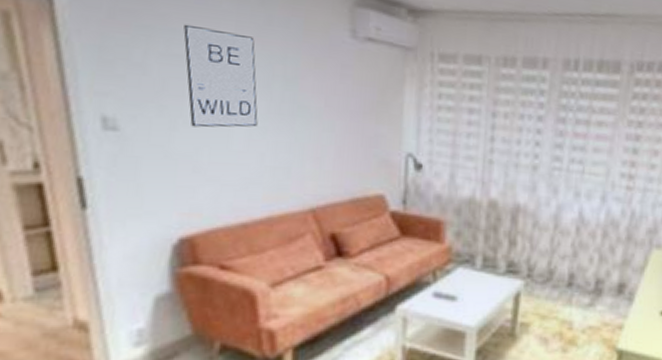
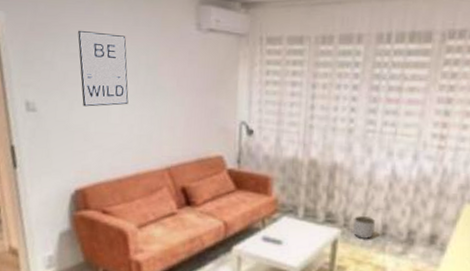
planter: none [538,265,562,290] -> present [353,216,376,239]

